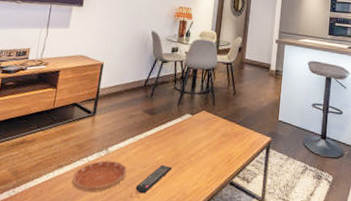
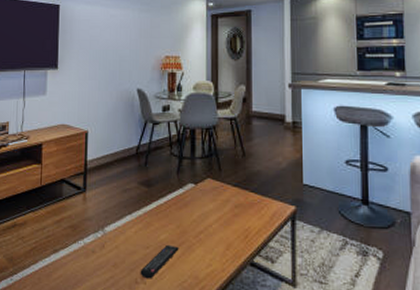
saucer: present [72,160,127,192] -> none [70,242,128,279]

